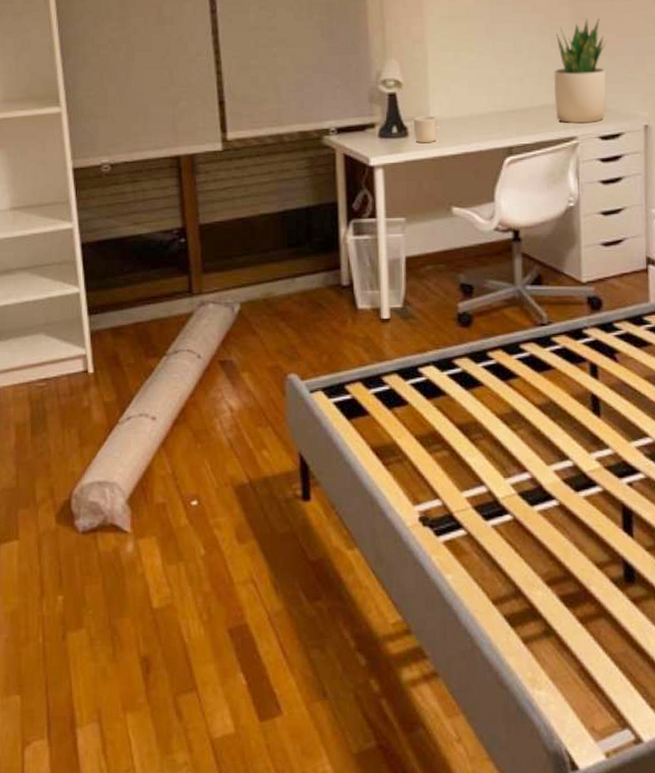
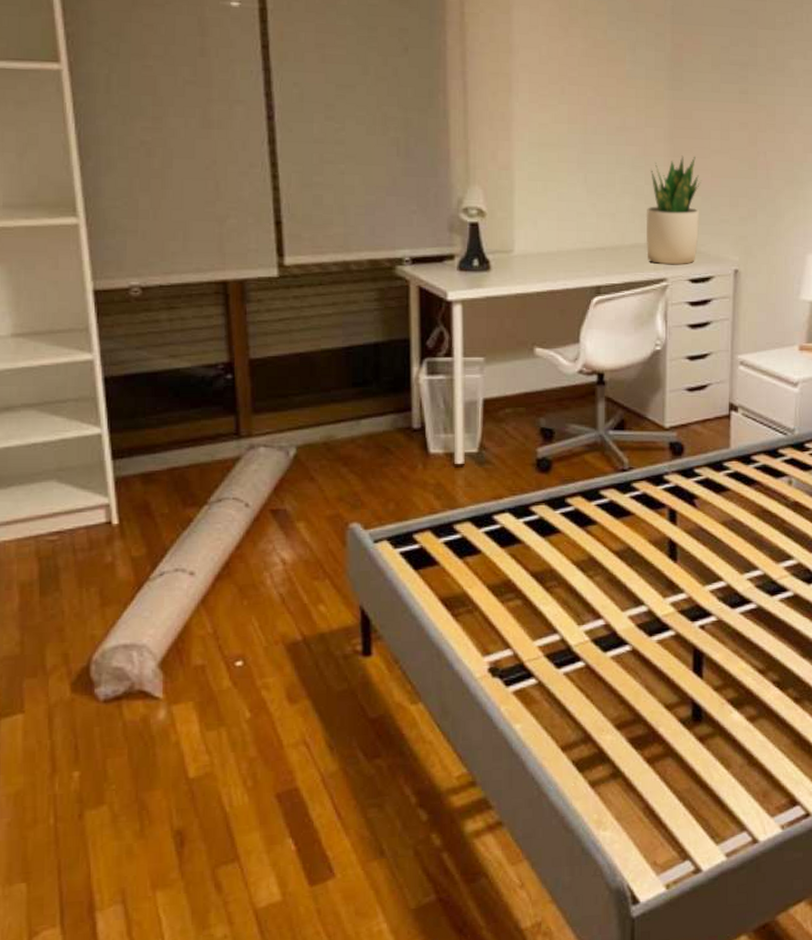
mug: present [413,116,438,144] -> none [496,249,522,279]

